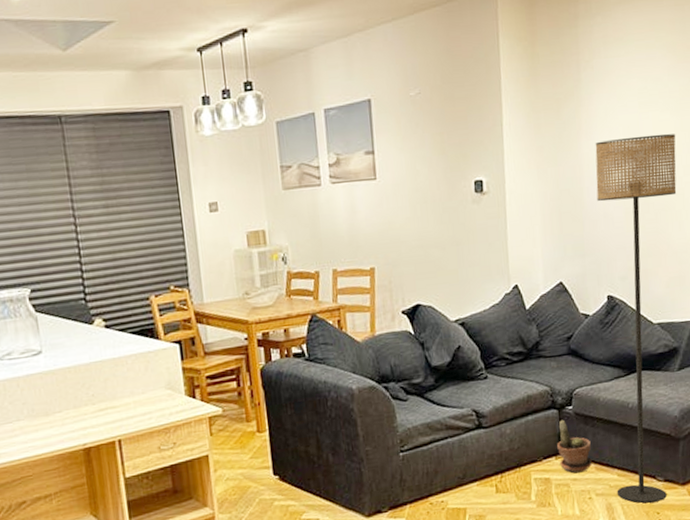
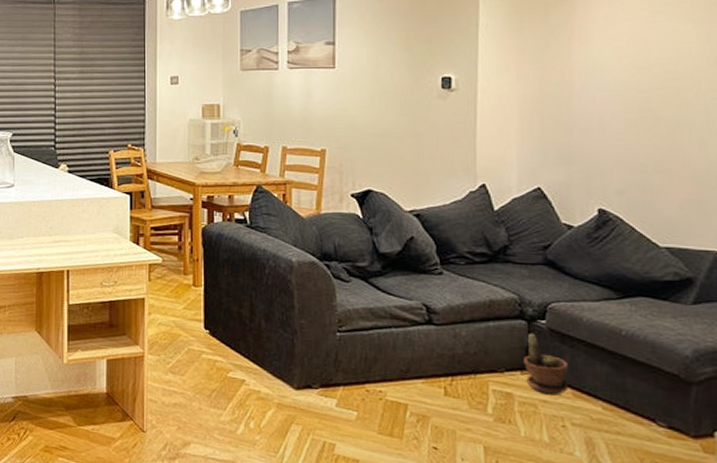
floor lamp: present [595,133,677,504] -> none [589,45,699,450]

